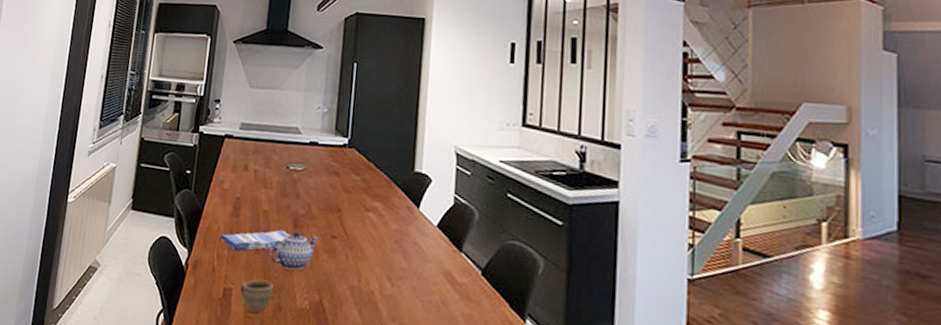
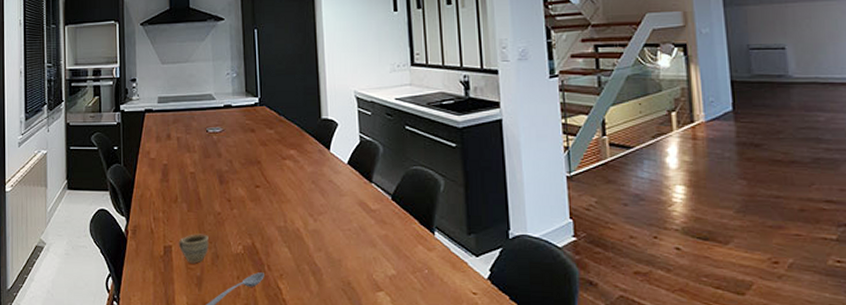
dish towel: present [220,229,291,252] -> none [153,187,218,212]
teapot: present [269,230,319,271] -> none [201,186,244,221]

